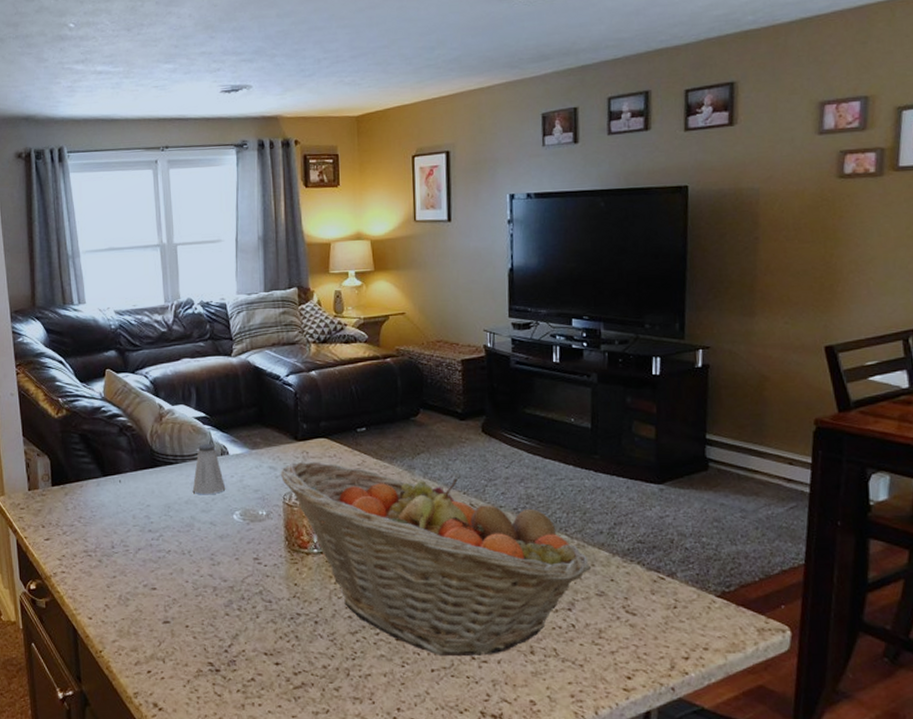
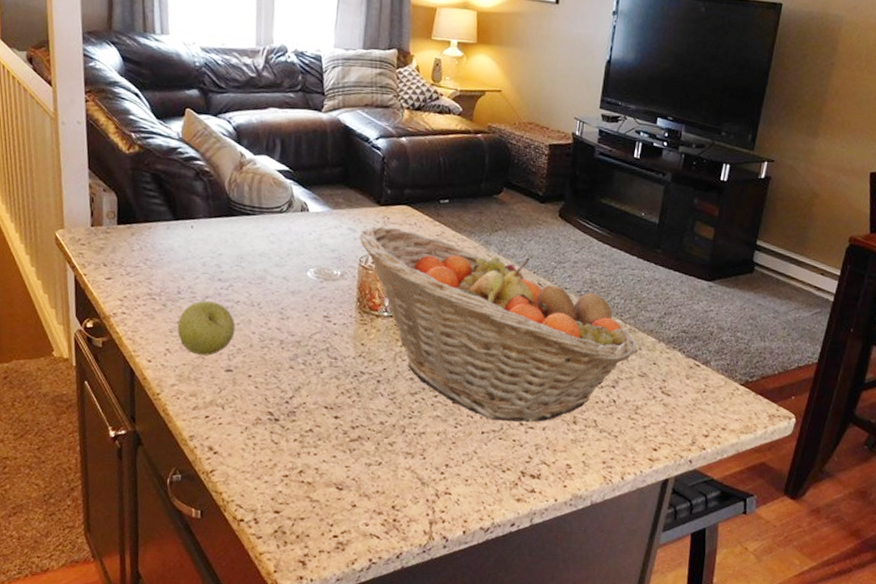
apple: none [113,553,169,608] -> present [177,301,235,356]
saltshaker: present [192,444,226,495] -> none [267,198,303,250]

